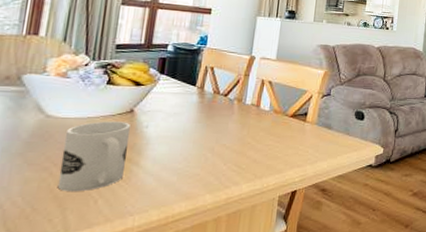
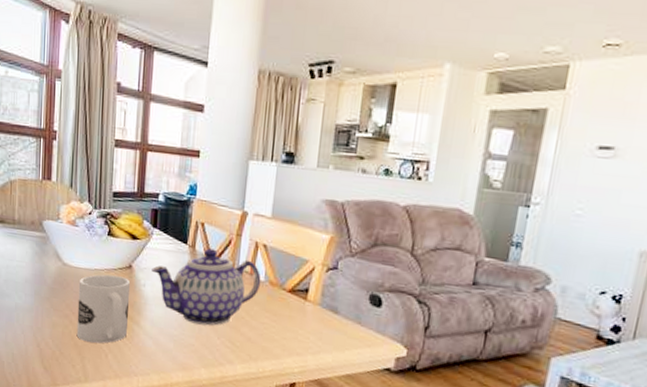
teapot: none [156,88,267,155] -> present [151,248,261,326]

